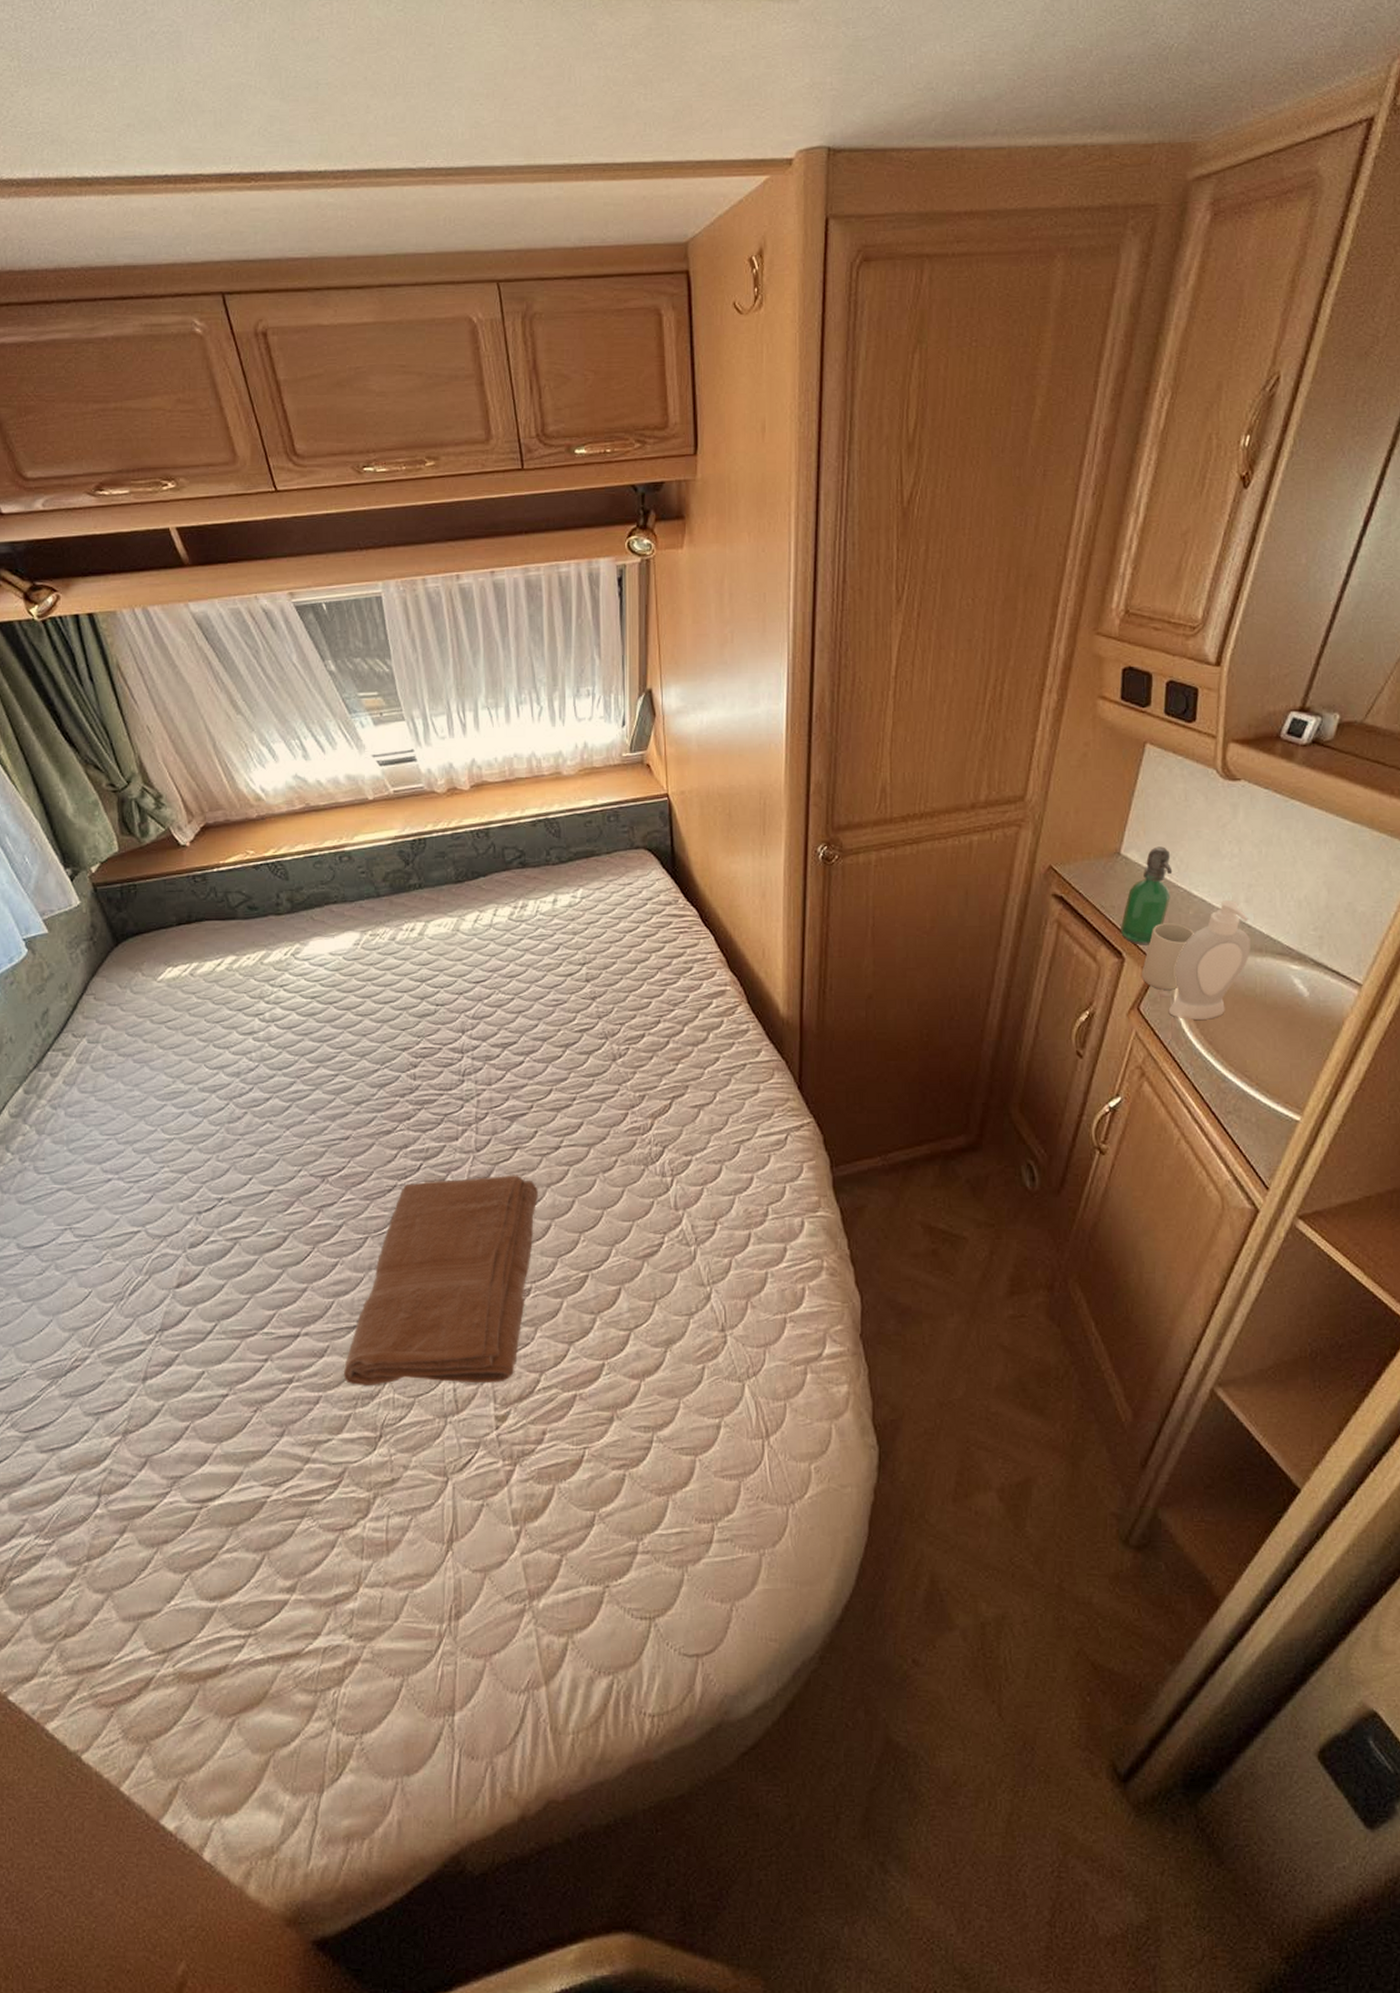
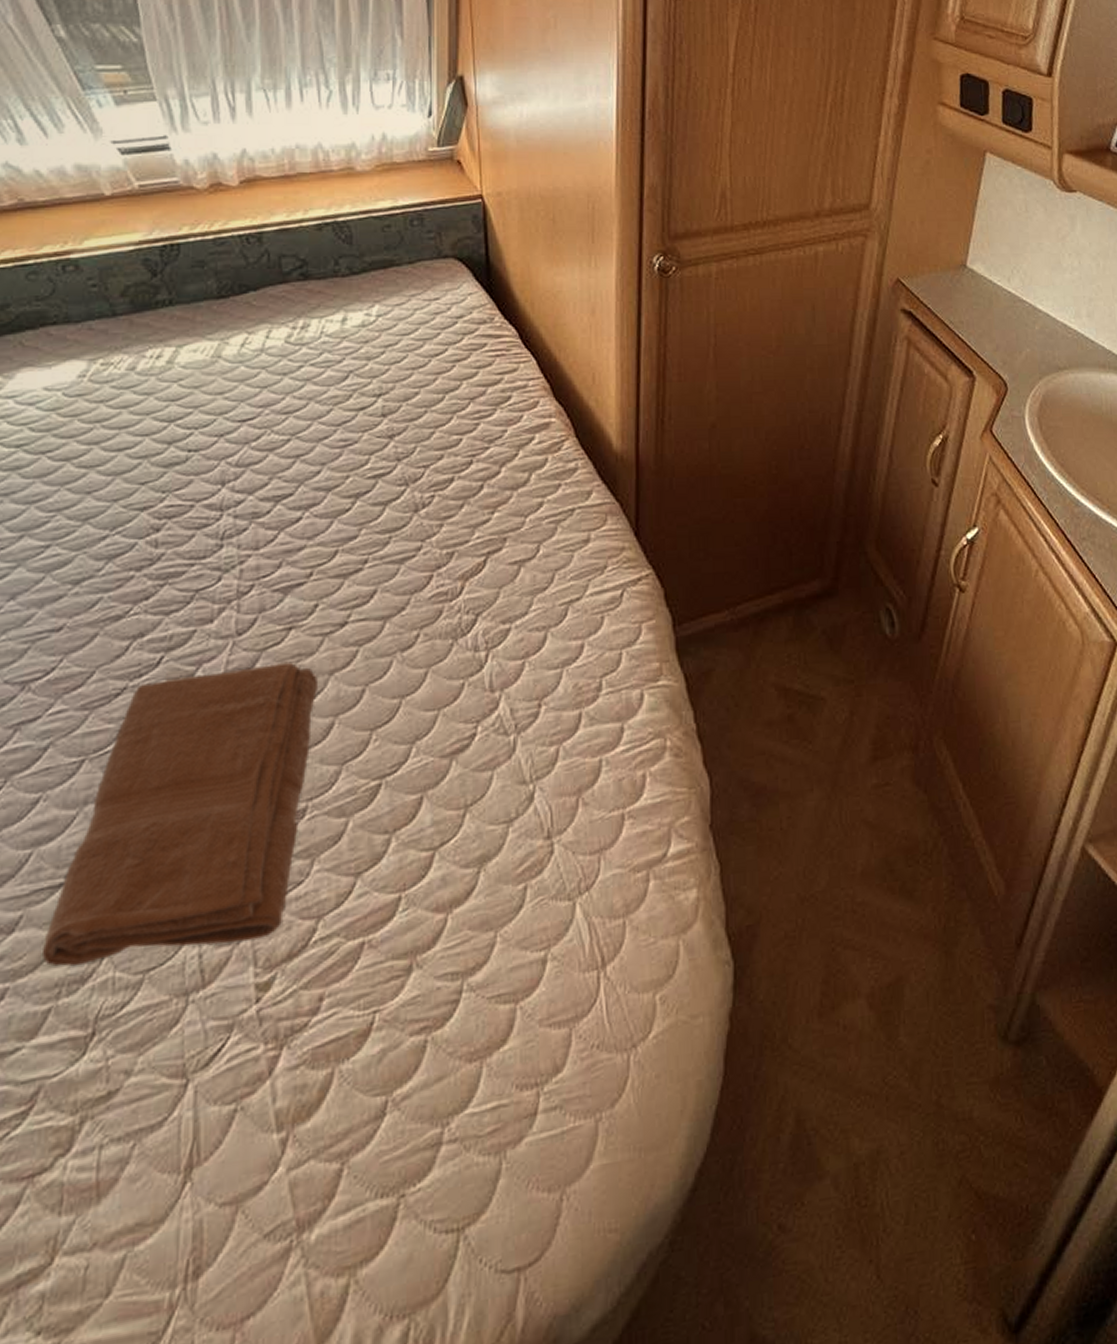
soap dispenser: present [1120,846,1173,945] -> none [969,259,1018,363]
cup: present [1142,923,1194,990] -> none [992,339,1041,410]
soap bottle: present [1168,900,1250,1020] -> none [1020,315,1095,441]

